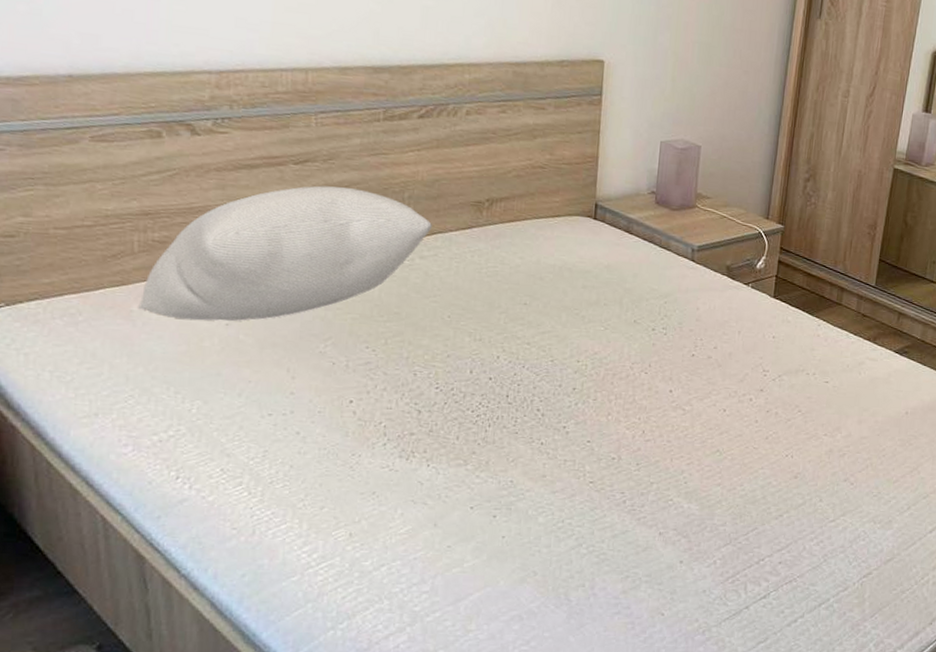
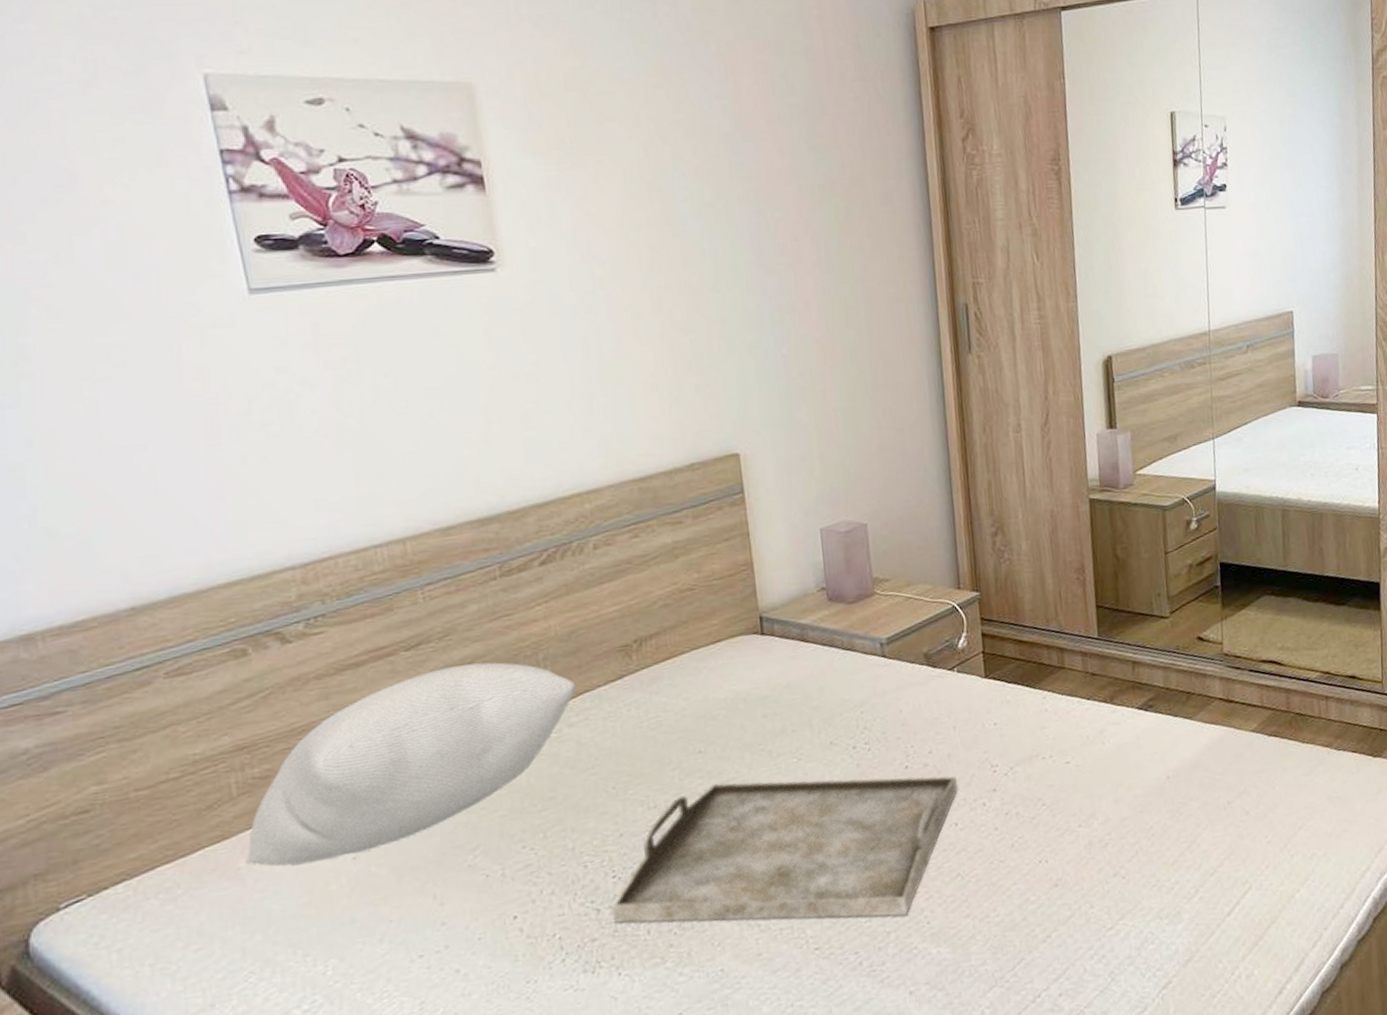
serving tray: none [430,332,733,473] -> present [611,776,959,923]

